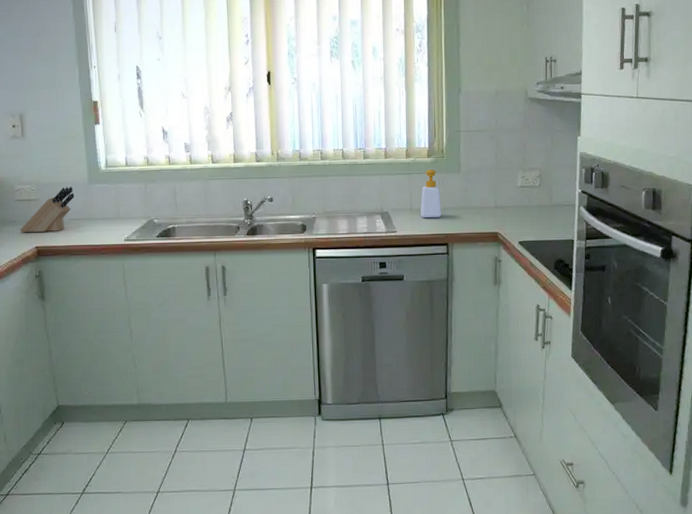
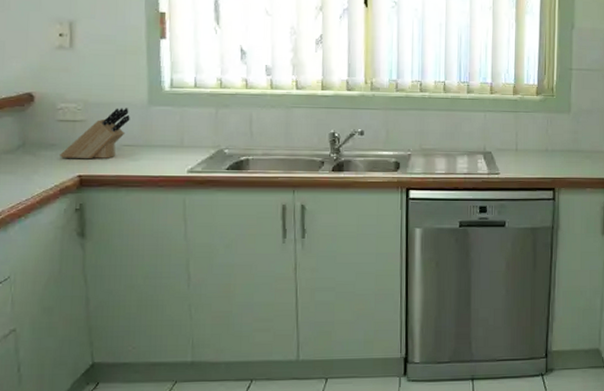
soap bottle: present [421,170,442,218] -> none [527,108,549,161]

